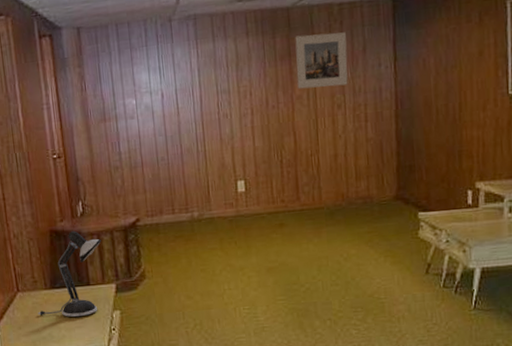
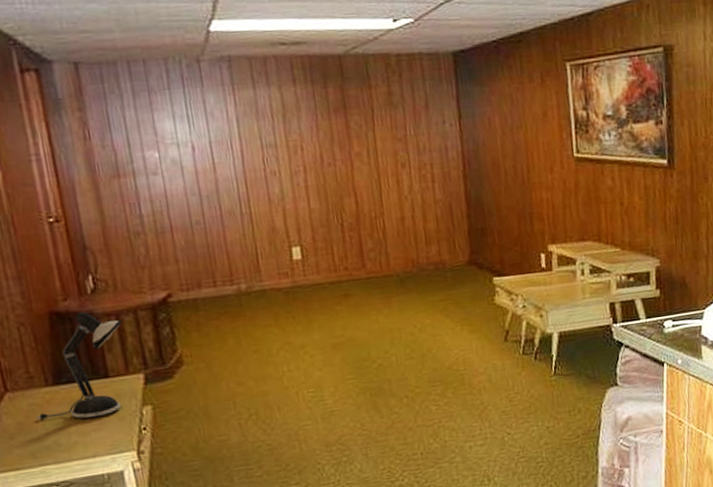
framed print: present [295,32,348,89] -> none [349,85,412,146]

